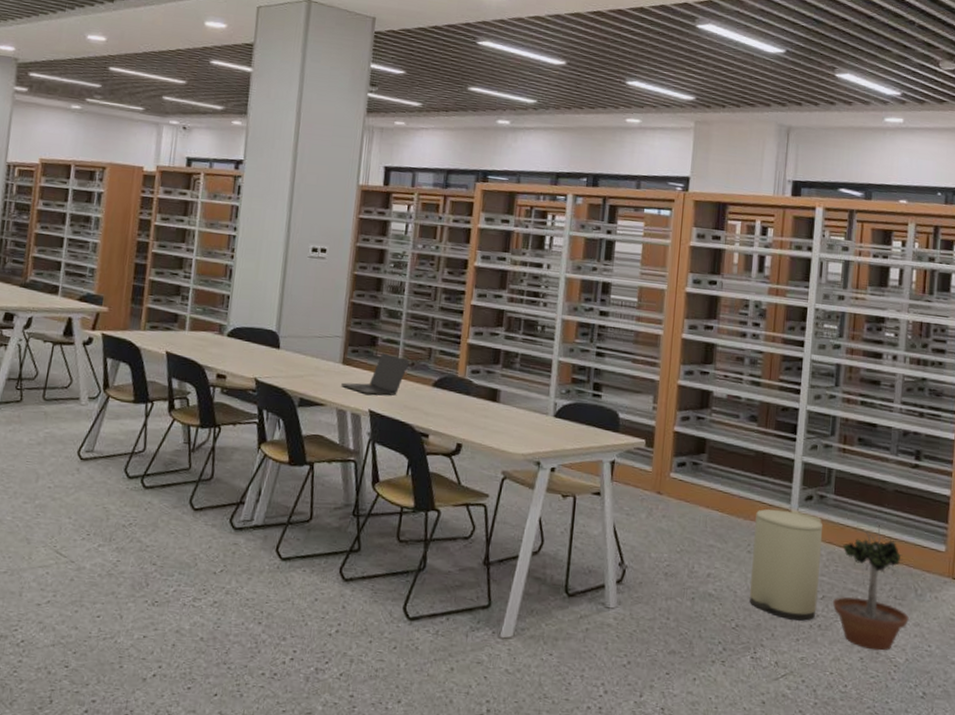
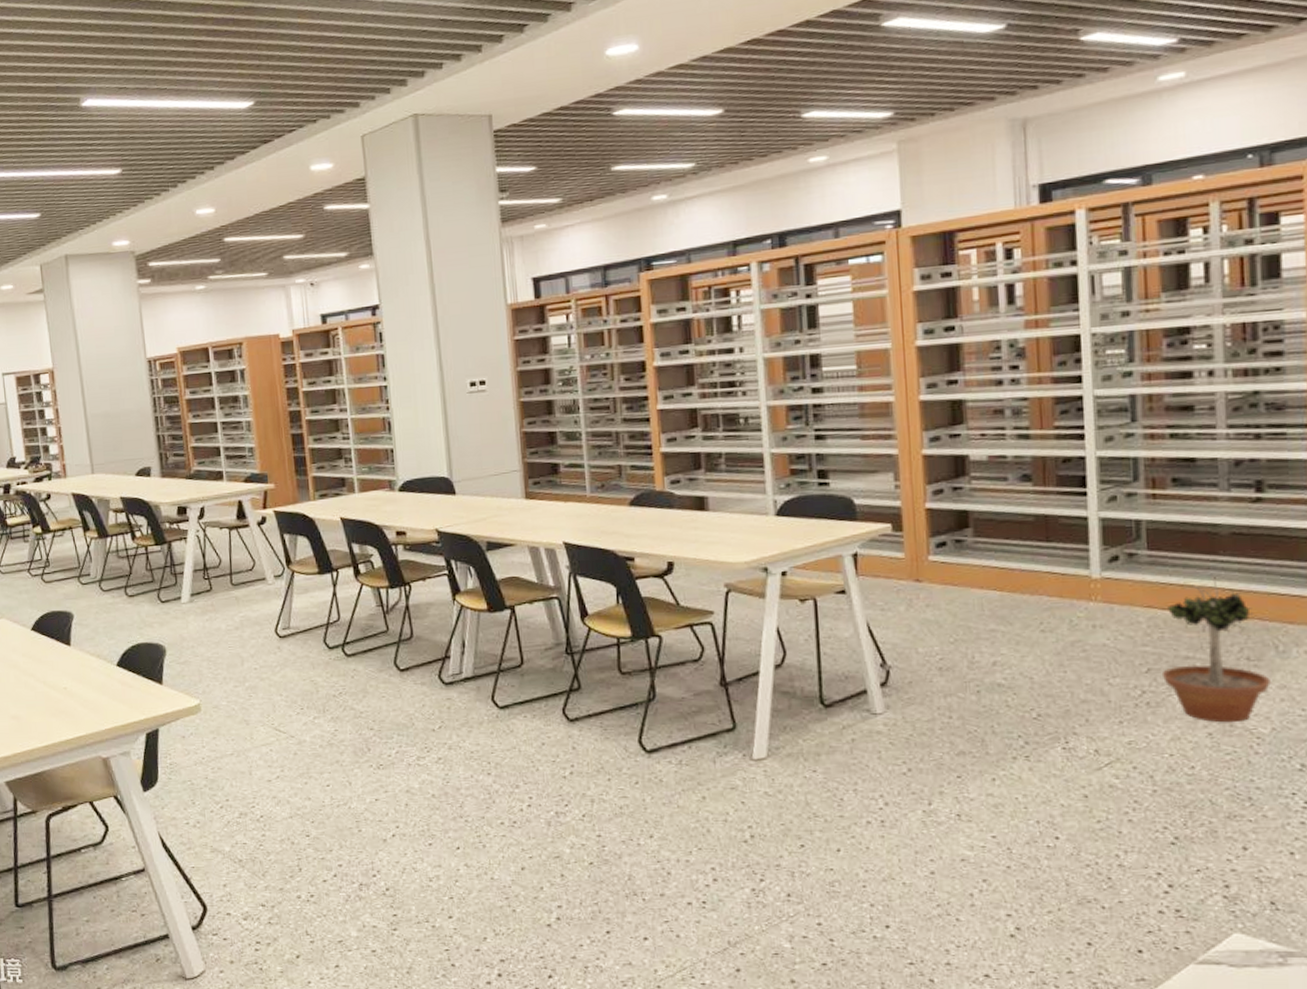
laptop: present [341,353,410,396] -> none [528,479,599,527]
pedal bin: present [749,508,823,621] -> none [1045,575,1142,701]

